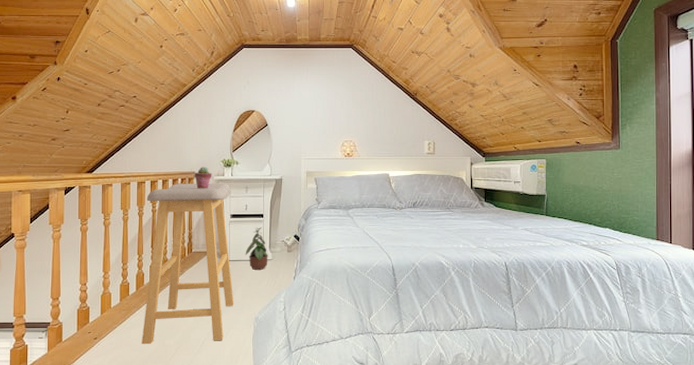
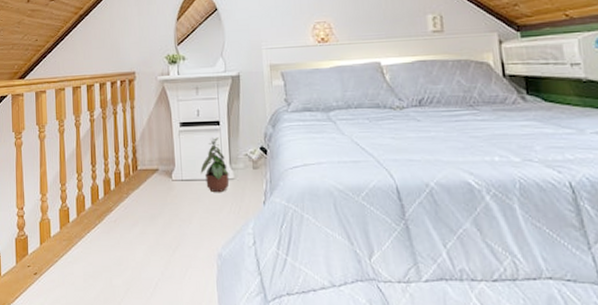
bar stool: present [141,183,234,345] -> none [83,83,191,284]
potted succulent: present [194,166,212,189] -> none [135,64,156,93]

